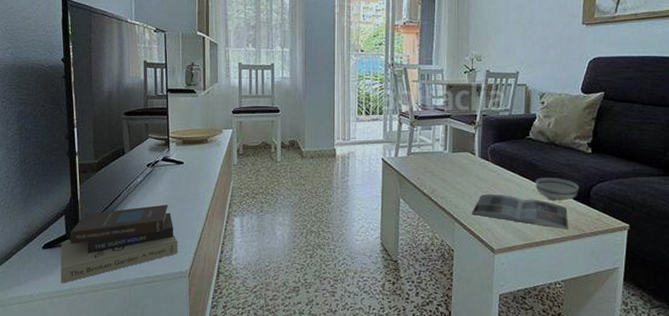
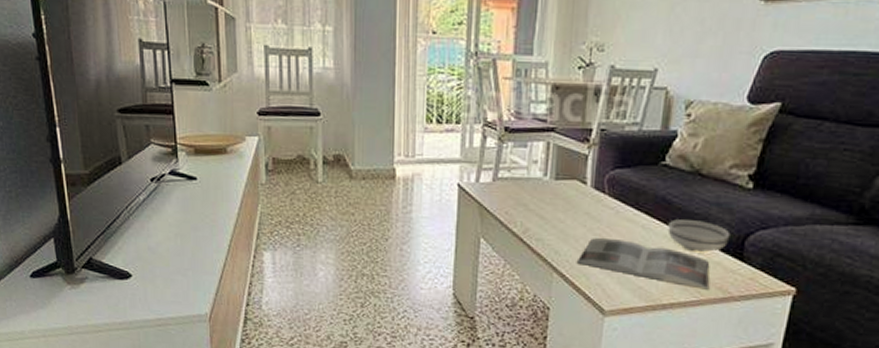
books: present [60,204,178,284] -> none [52,230,195,321]

